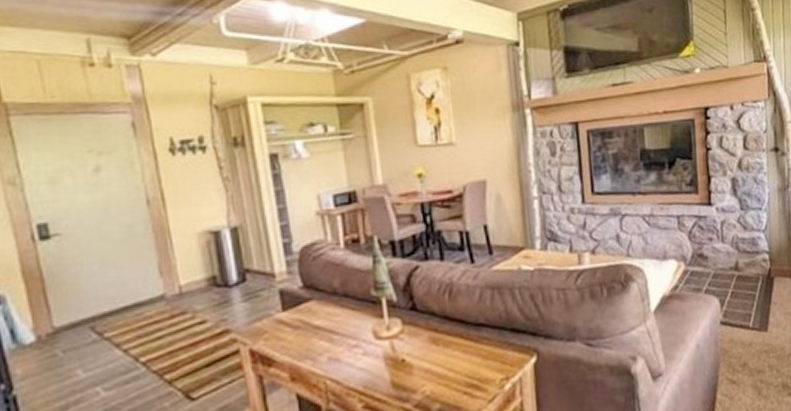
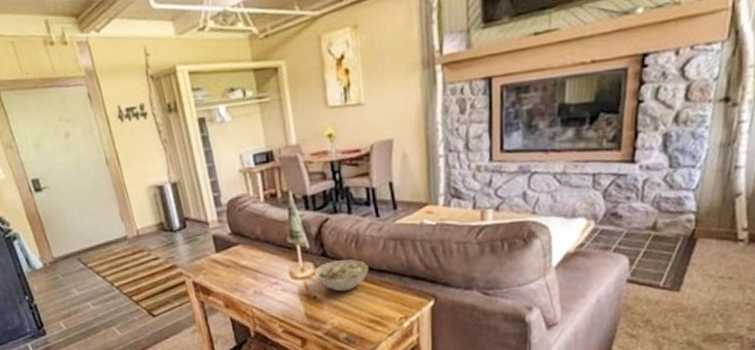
bowl: none [403,312,464,352] -> present [315,259,369,292]

